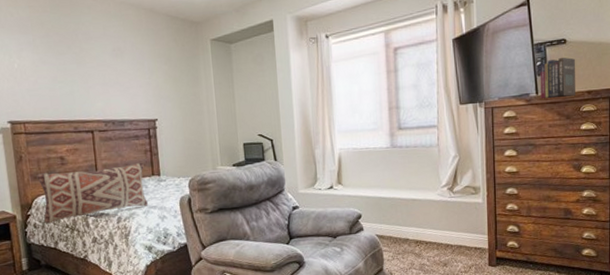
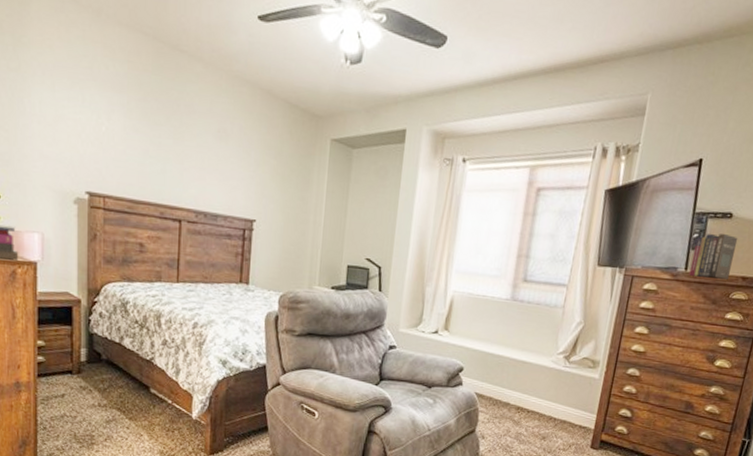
pillow: present [36,162,148,224] -> none [110,257,232,316]

